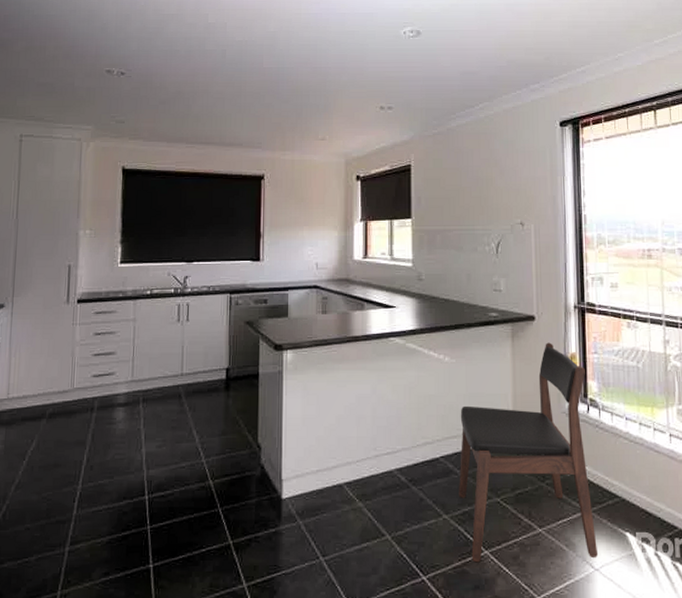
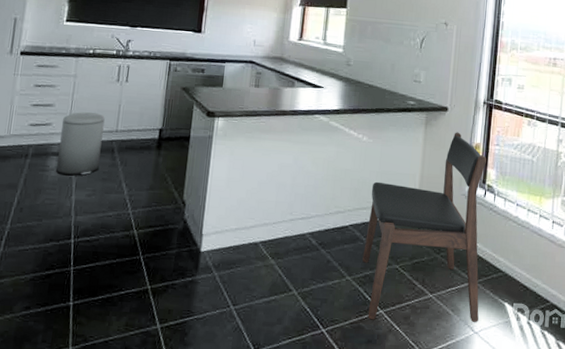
pedal bin: none [124,357,169,427] -> present [56,112,105,176]

